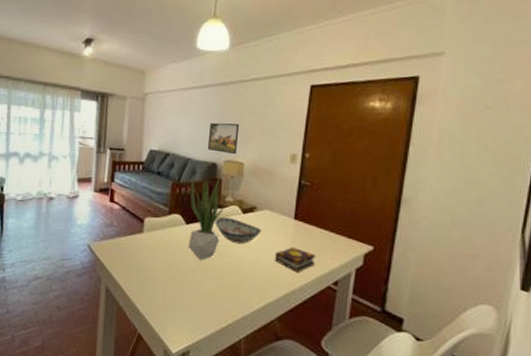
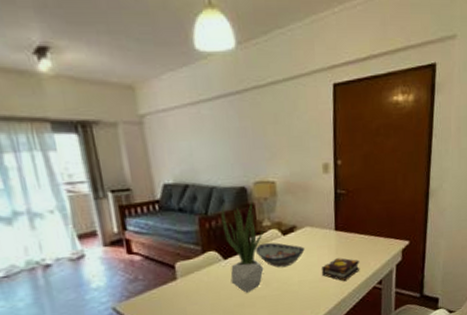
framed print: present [207,122,240,155] -> none [230,137,265,174]

